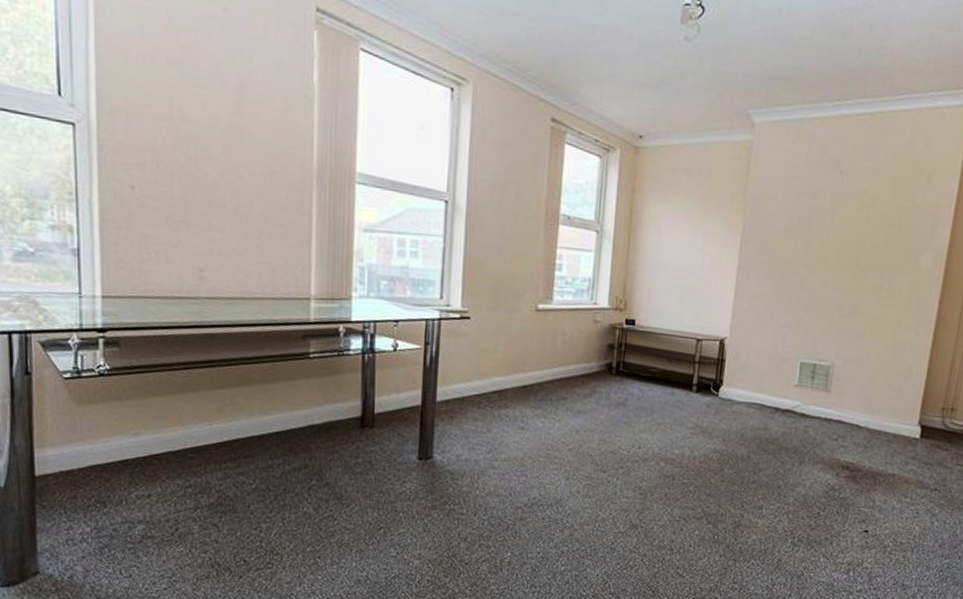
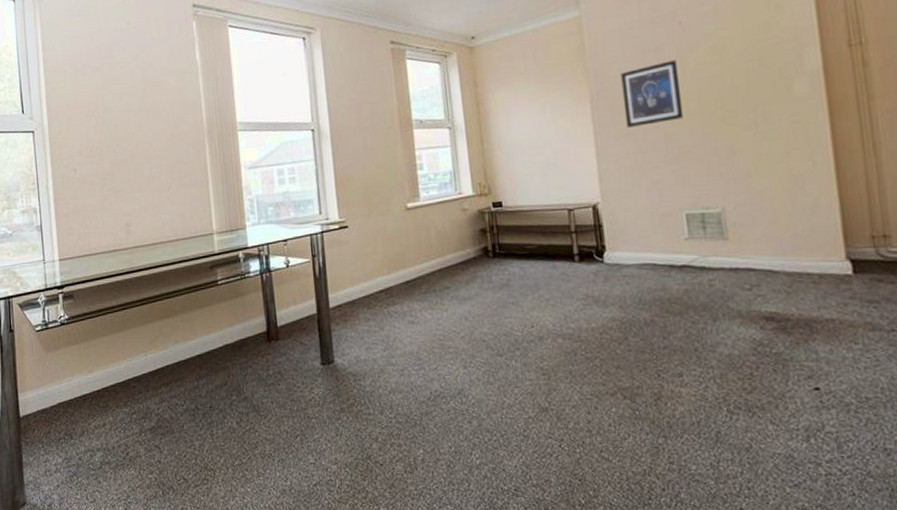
wall art: none [769,208,829,270] -> present [620,60,684,128]

